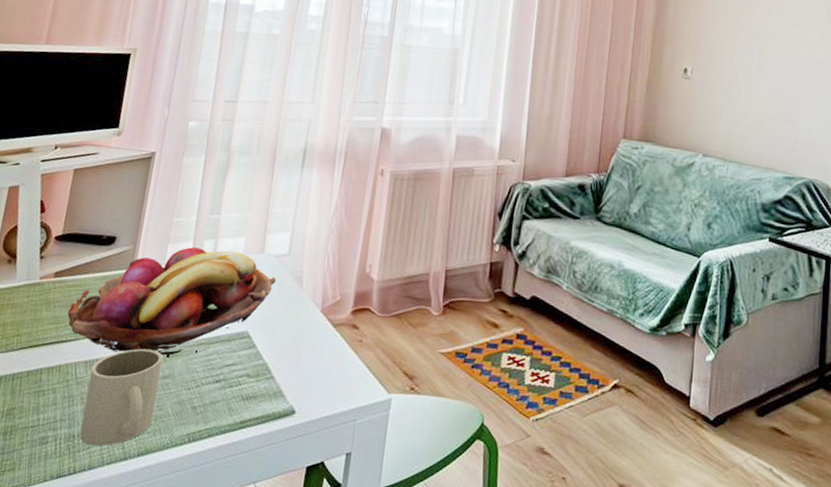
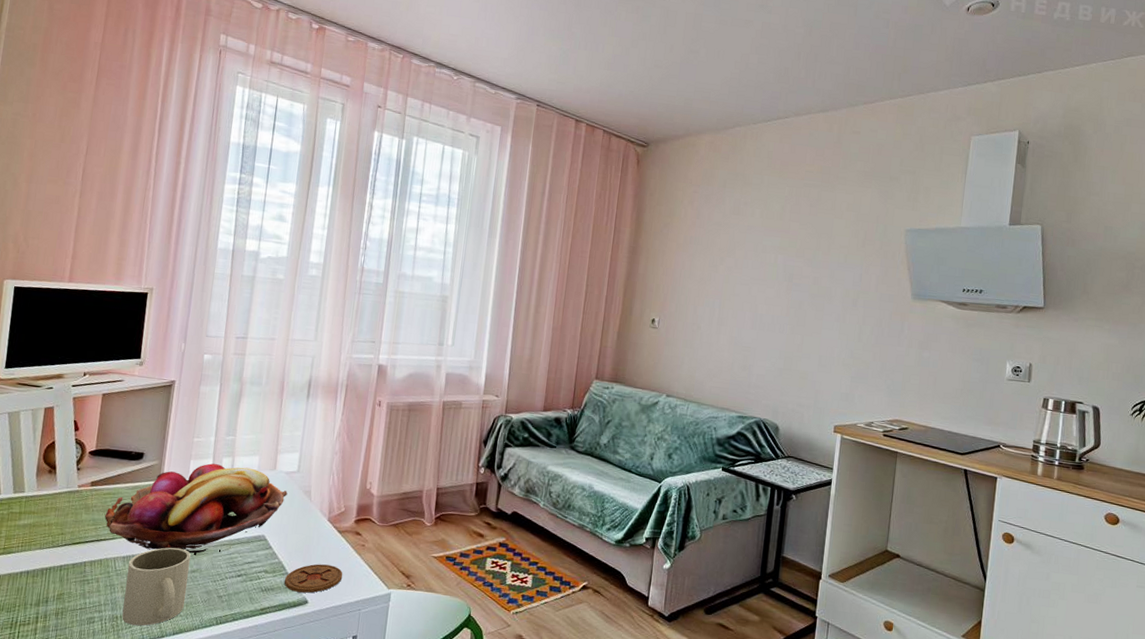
coaster: none [268,364,337,401] -> present [284,564,343,593]

